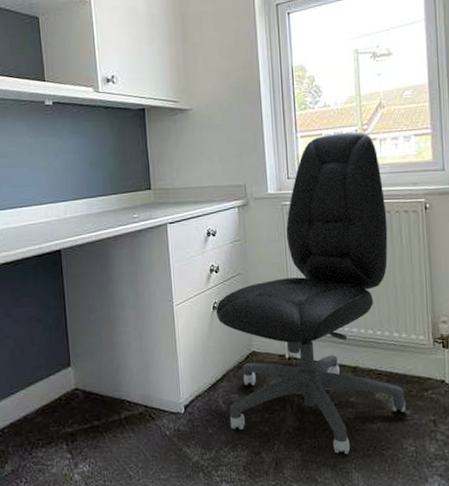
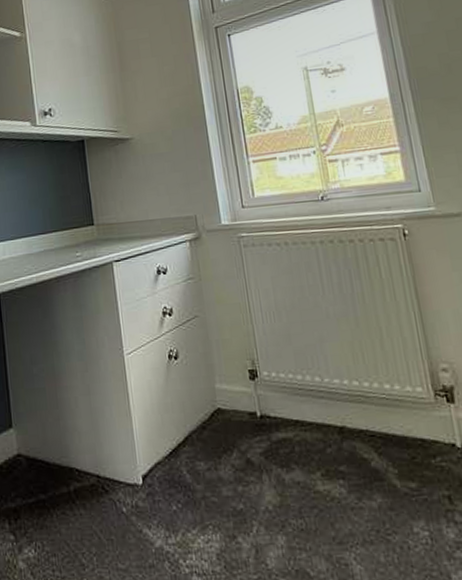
office chair: present [215,132,407,454] -> none [171,153,412,540]

